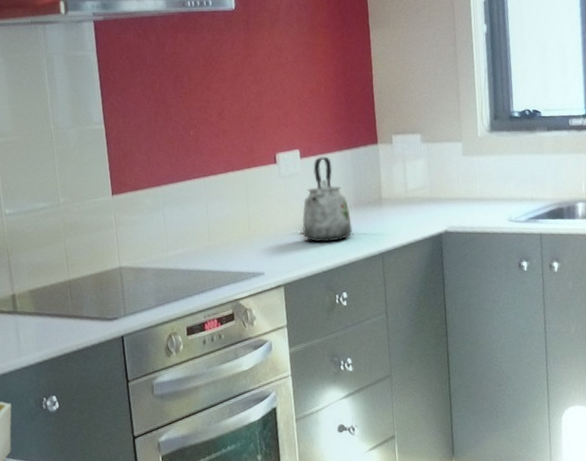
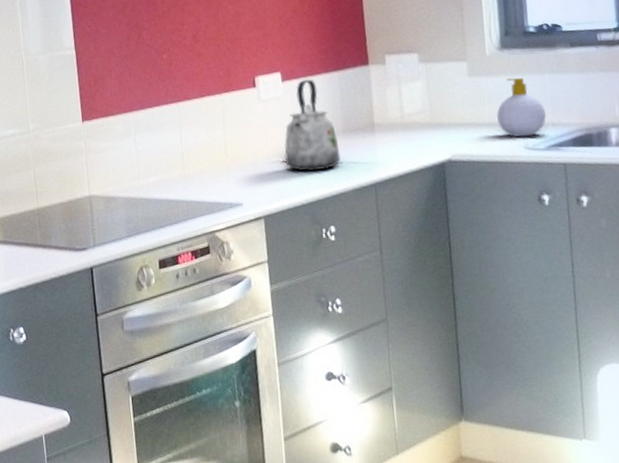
soap bottle: none [486,157,527,211] -> present [497,77,546,137]

